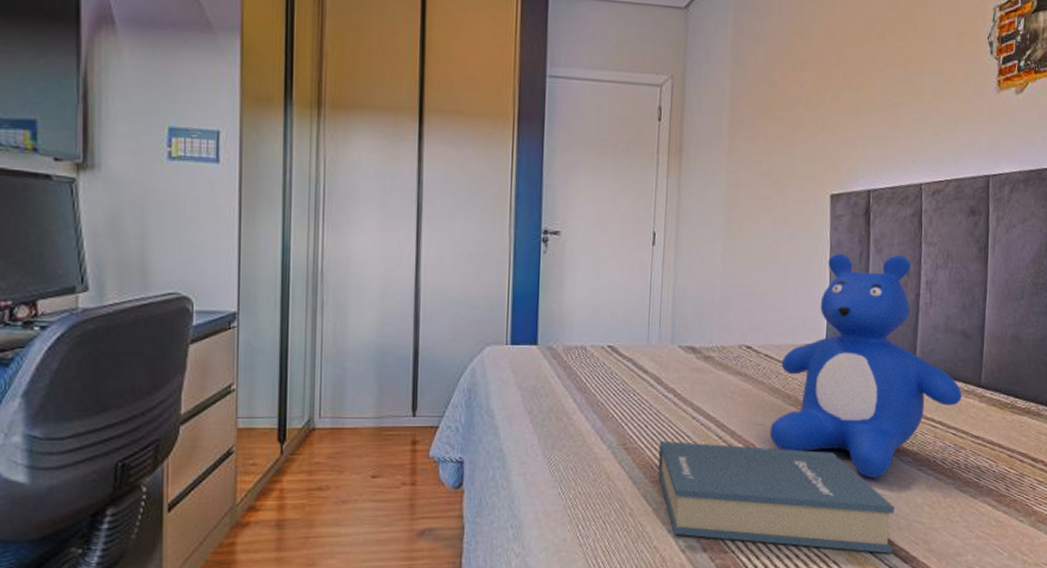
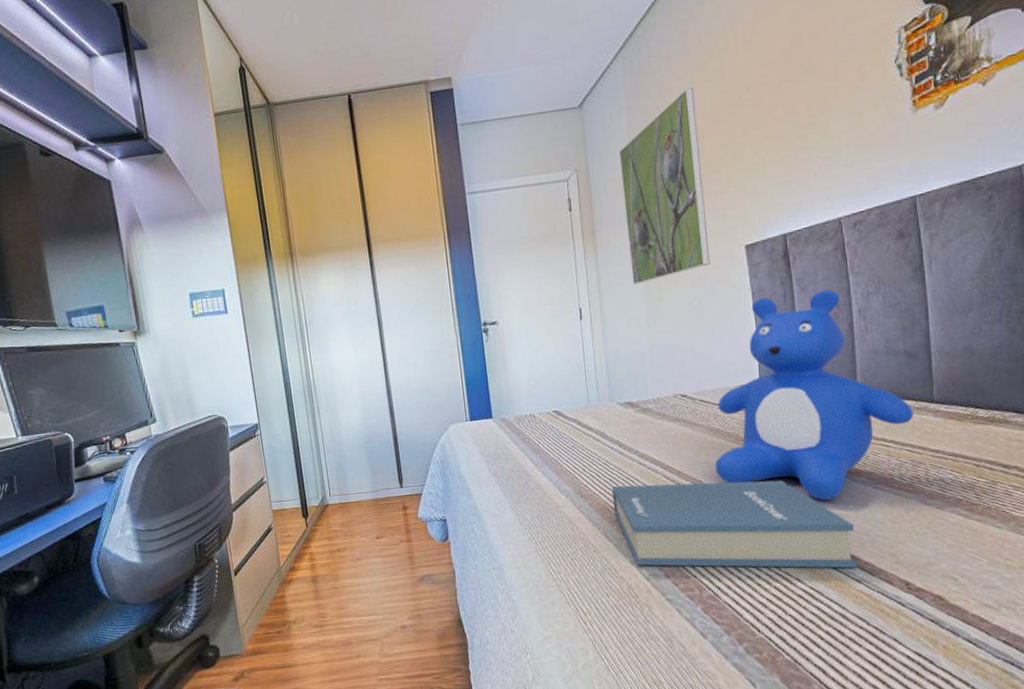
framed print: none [714,15,802,216] -> present [620,87,711,285]

